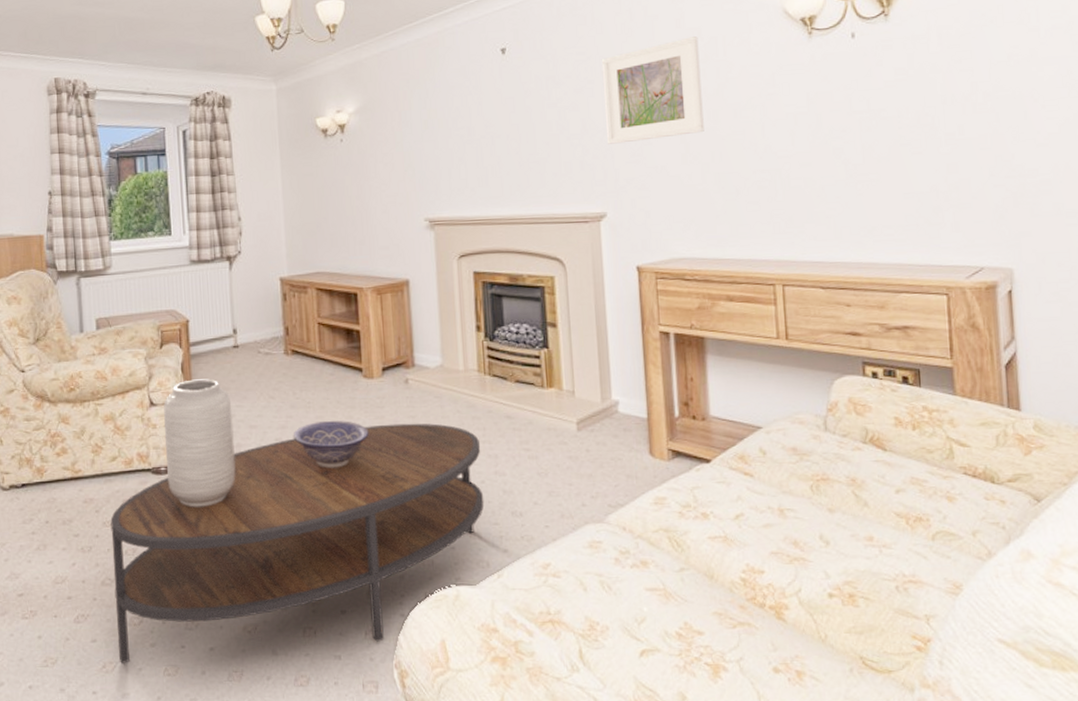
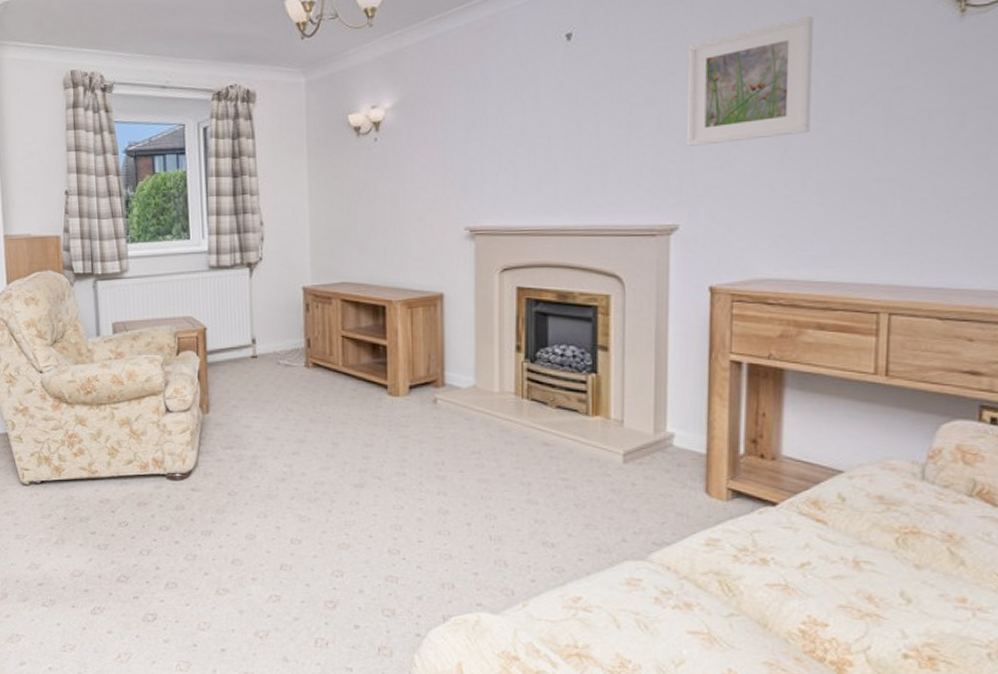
coffee table: present [110,423,485,663] -> none [126,444,513,659]
vase: present [163,379,236,507] -> none [179,388,251,515]
decorative bowl: present [292,421,369,468] -> none [311,438,391,485]

